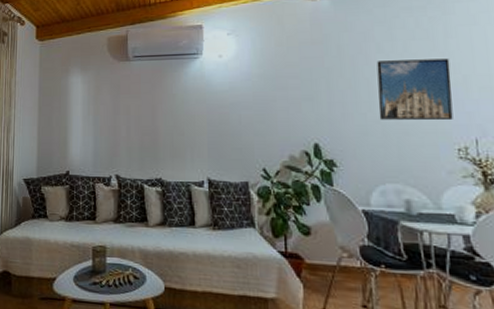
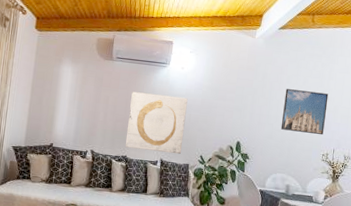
wall art: none [157,93,236,170] -> present [125,91,188,155]

